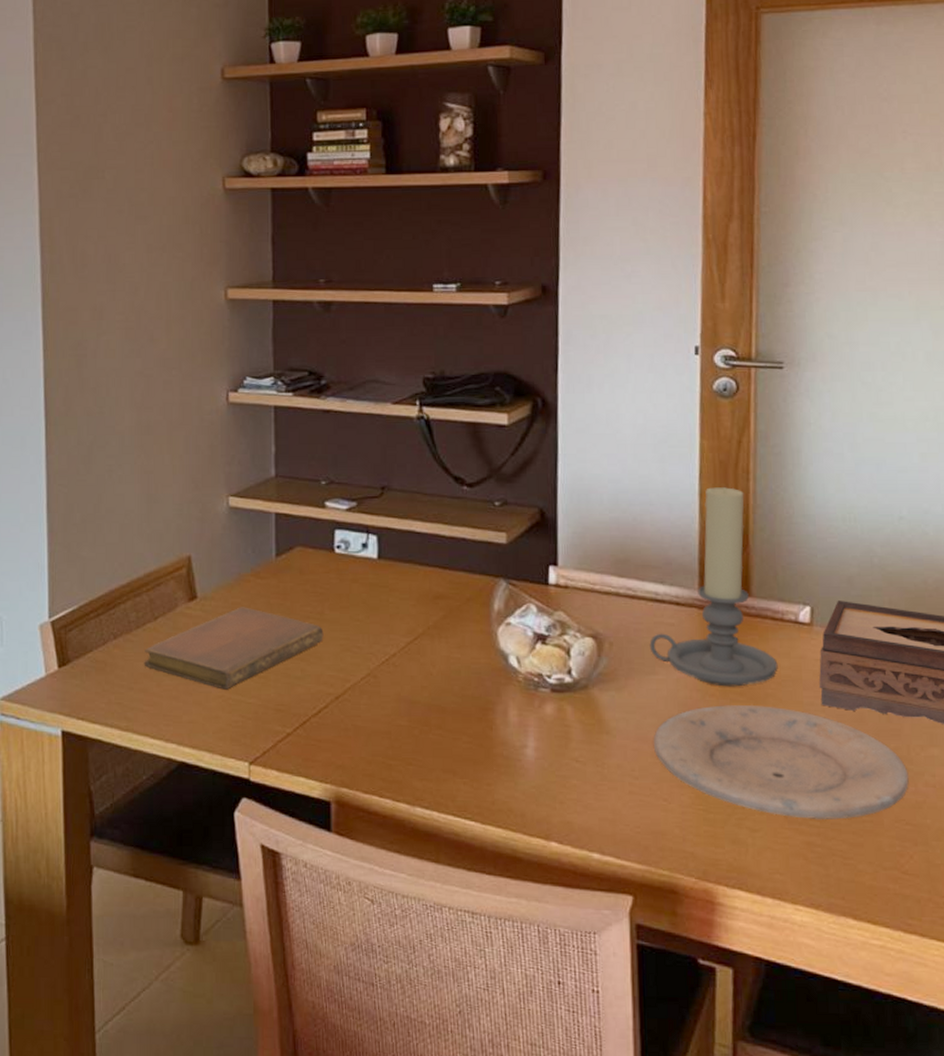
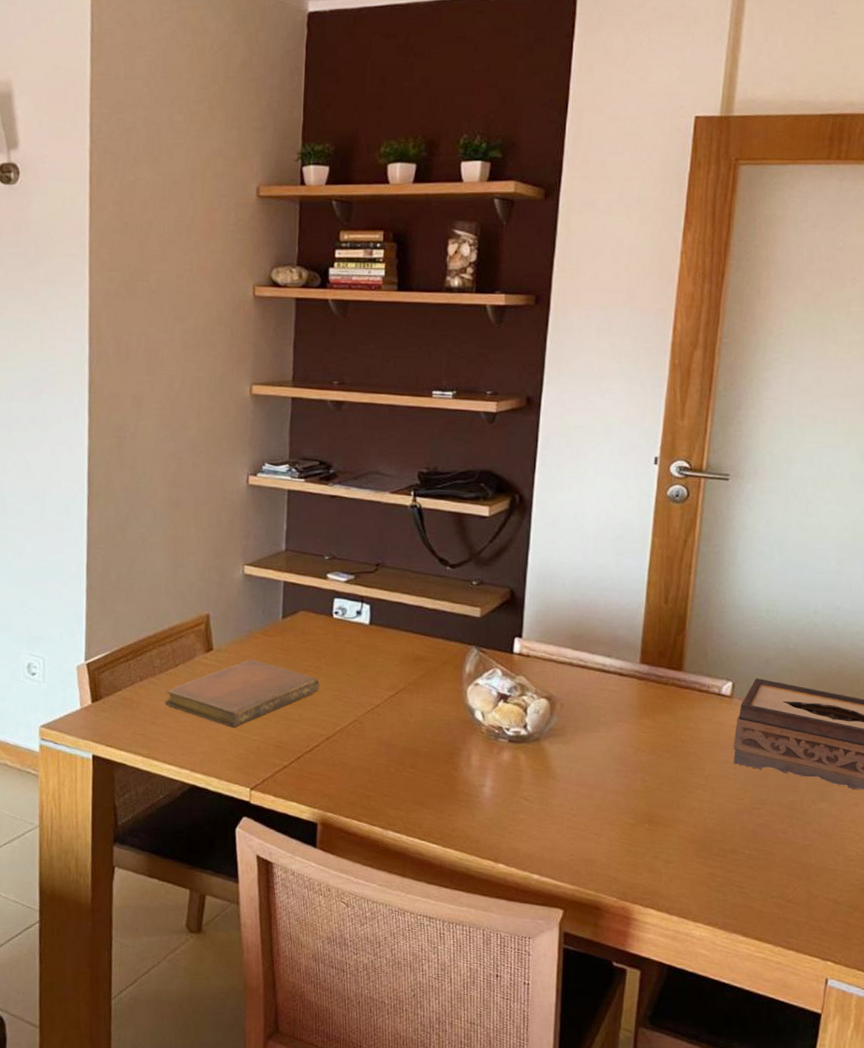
candle holder: present [649,486,778,687] -> none [594,578,701,745]
plate: present [653,705,909,819] -> none [590,759,800,856]

